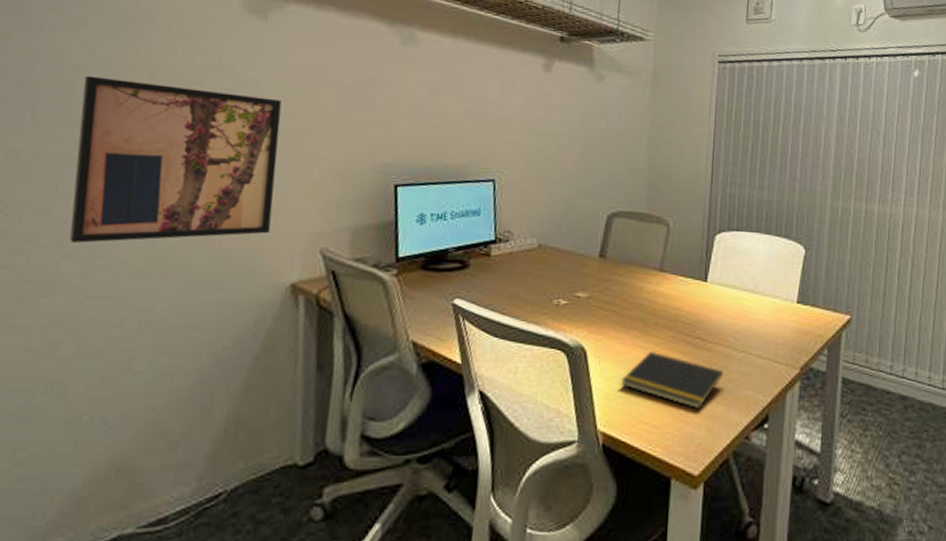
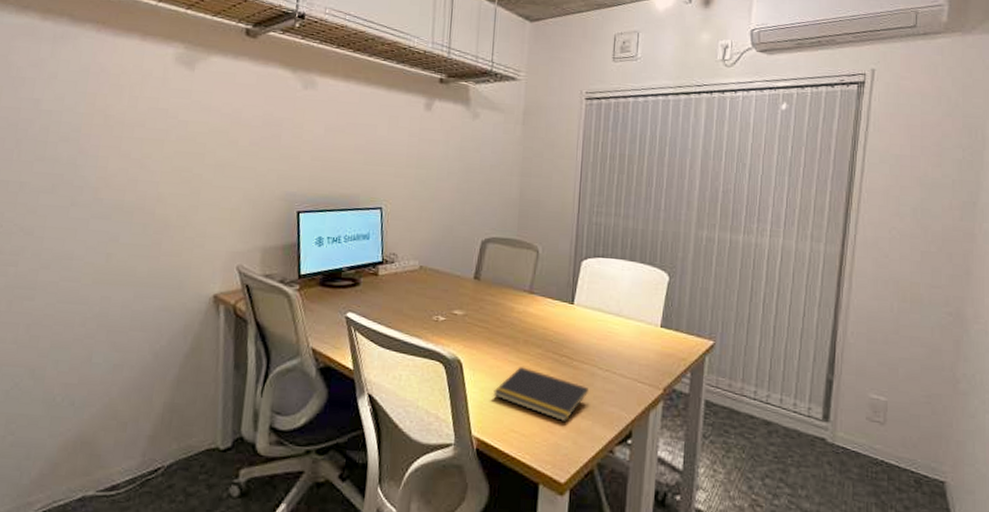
wall art: present [69,75,282,243] -> none [46,119,206,257]

